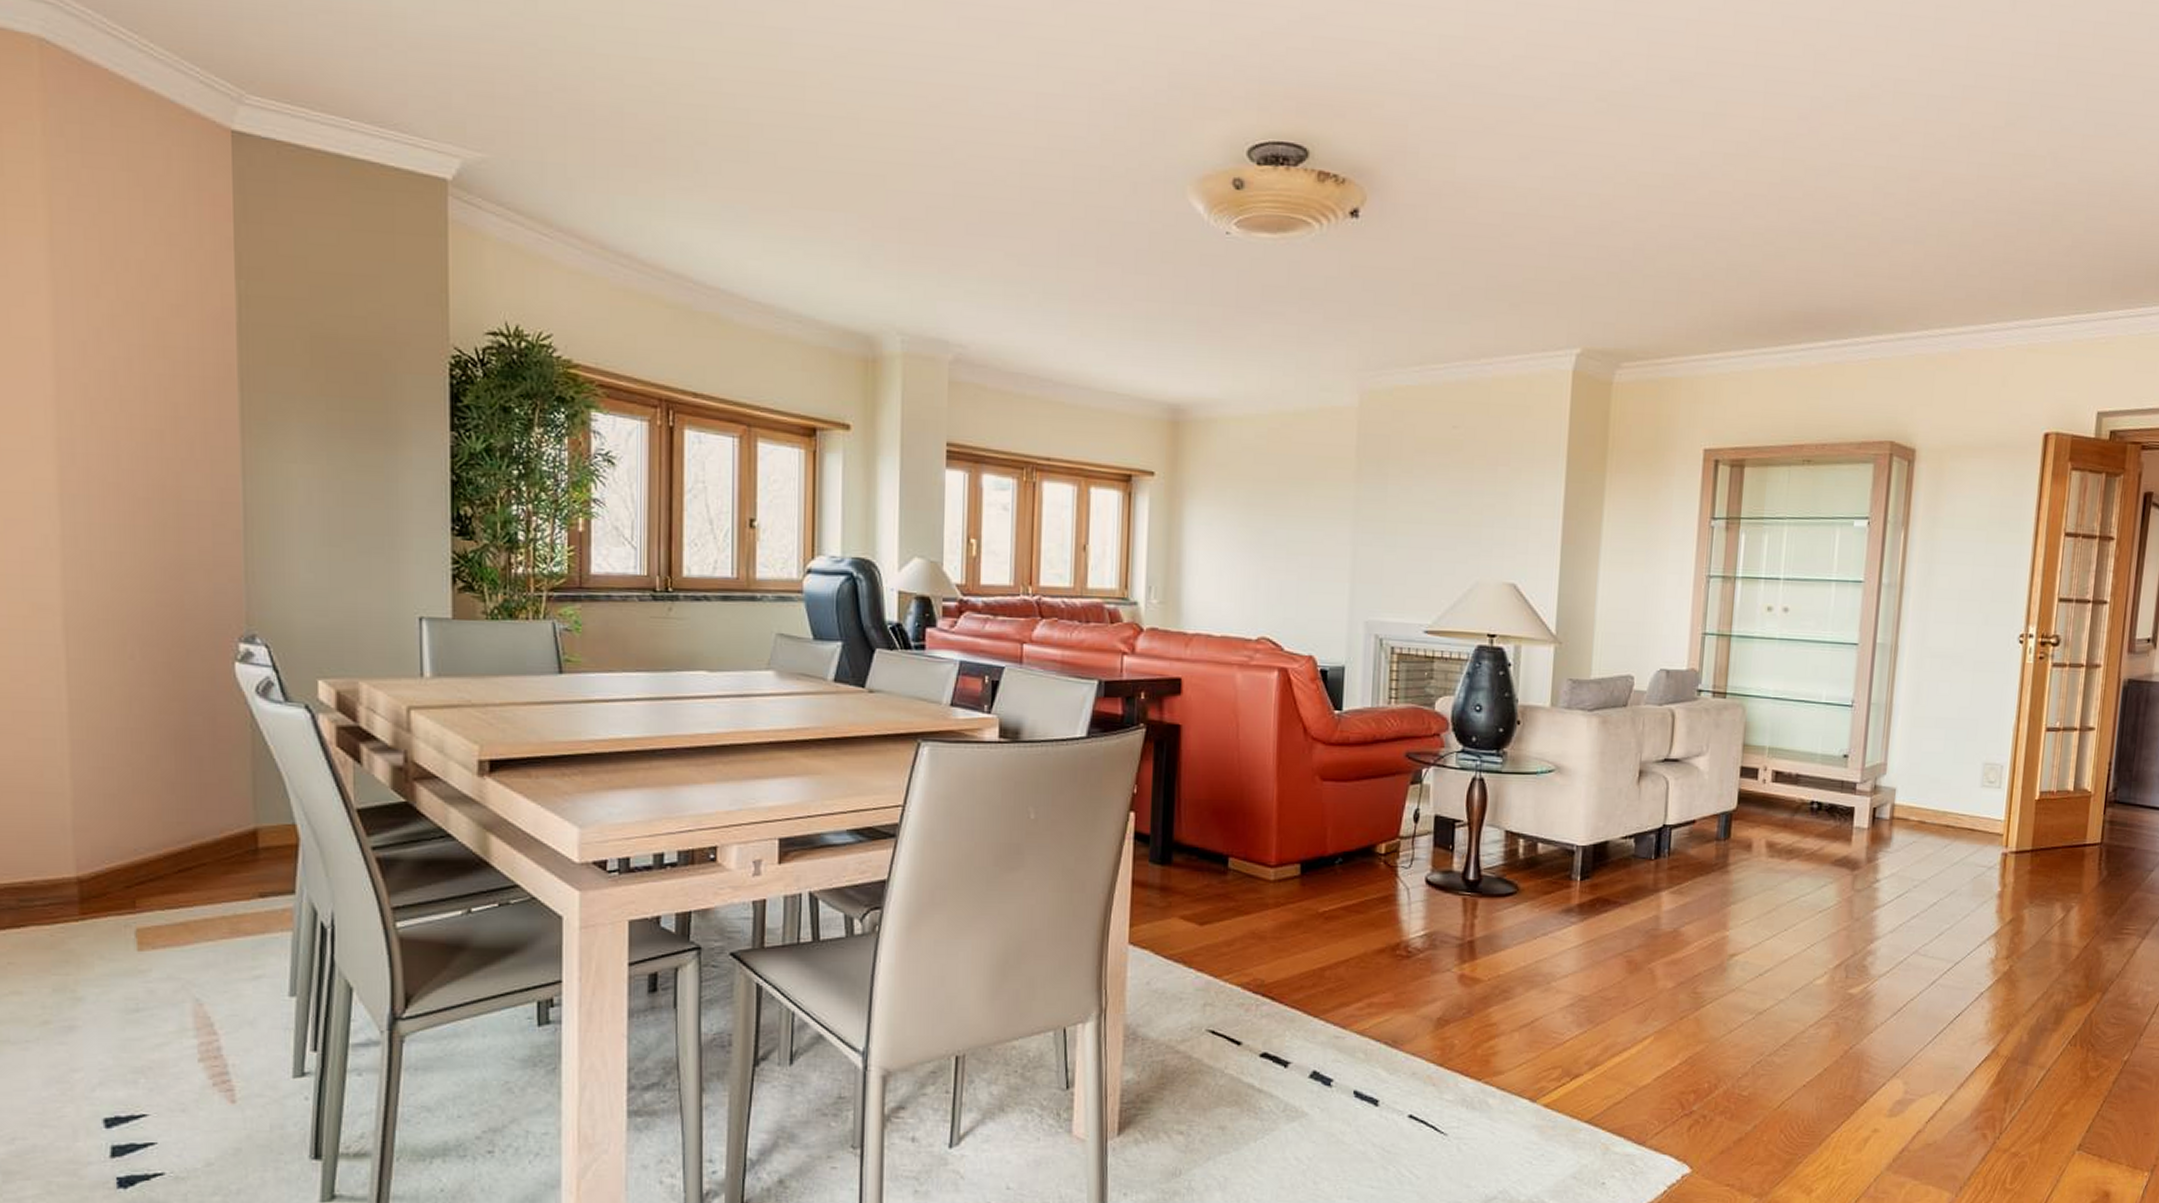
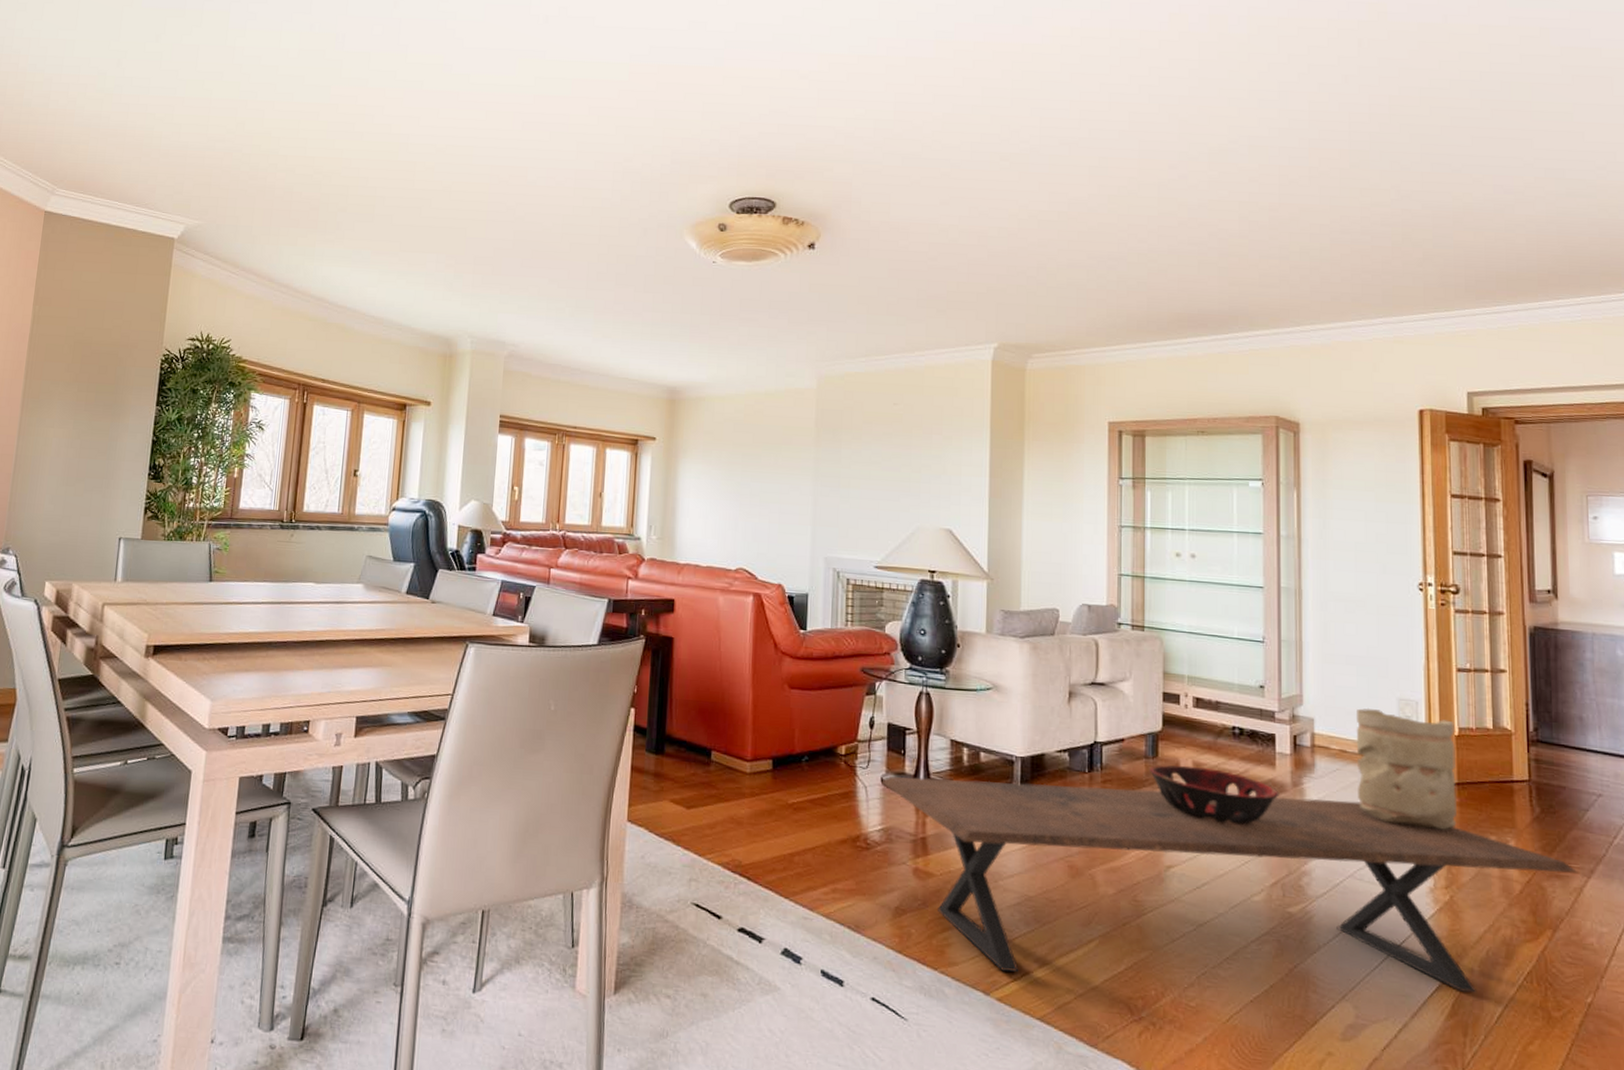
coffee table: none [1426,874,2135,1076] -> present [881,776,1579,993]
decorative bowl: none [1719,846,1853,906] -> present [1148,764,1280,825]
vase: none [1931,774,2036,899] -> present [1355,707,1458,830]

